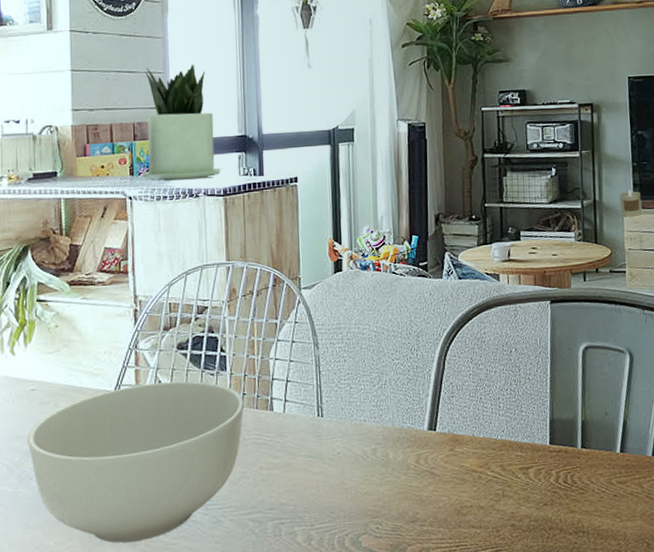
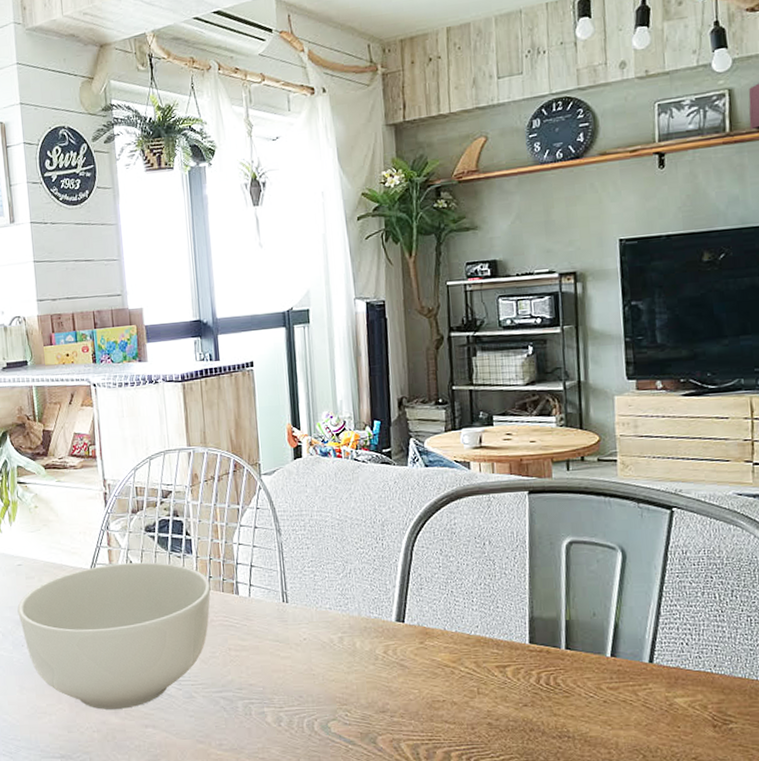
planter: present [141,64,222,181] -> none [101,250,179,368]
candle: present [619,190,642,218] -> none [609,369,637,400]

